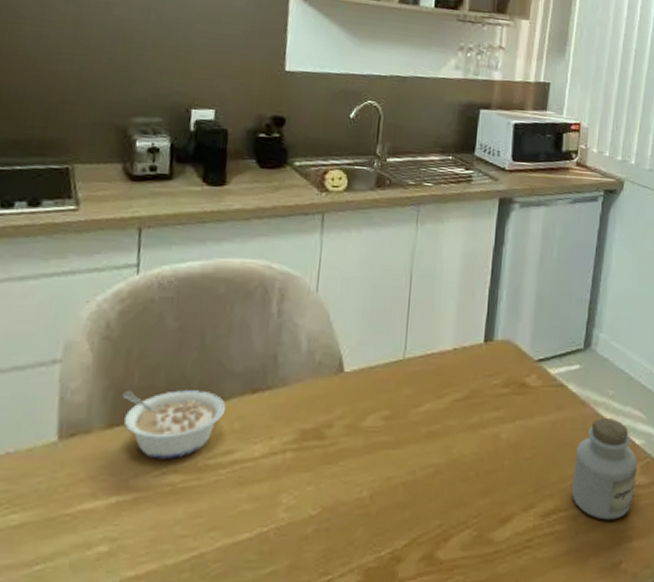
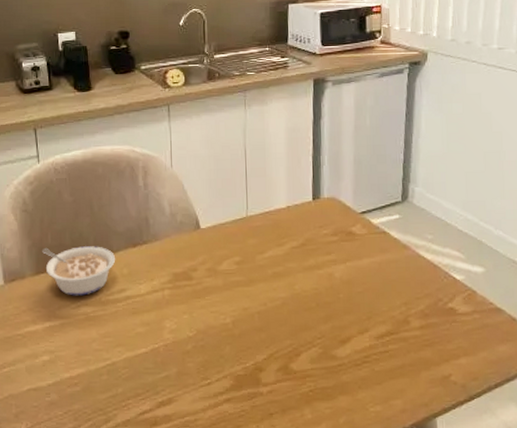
jar: present [572,418,637,520] -> none [401,258,460,341]

